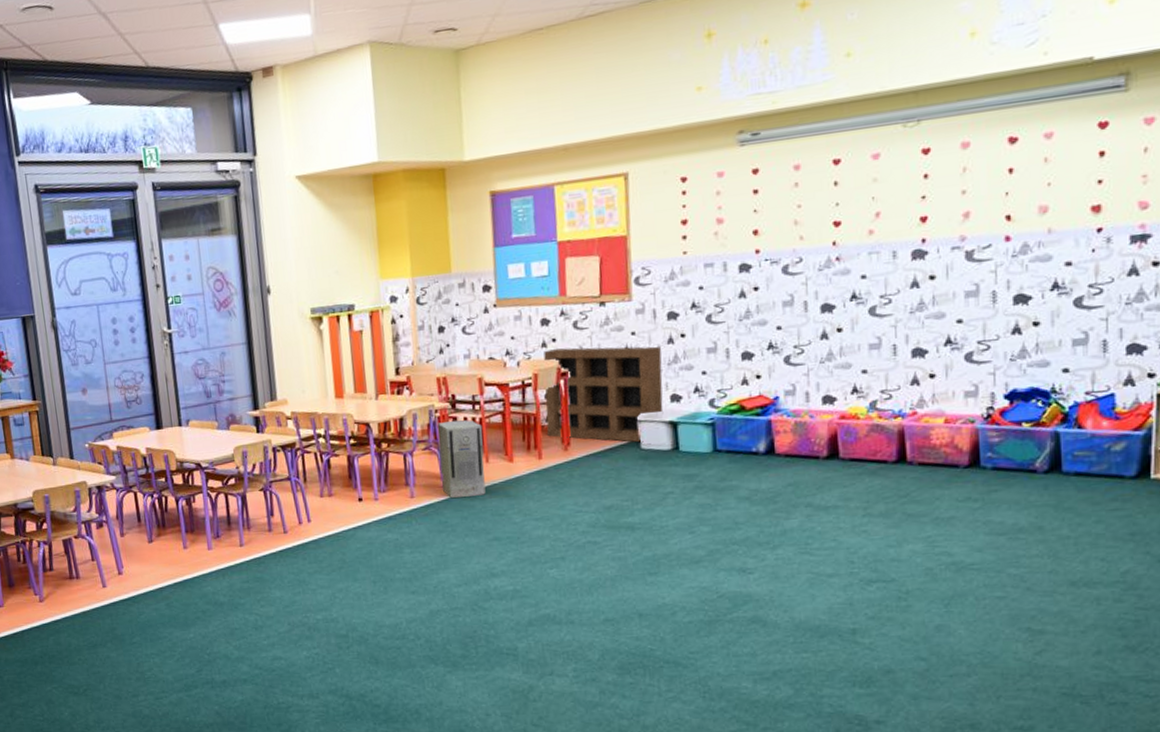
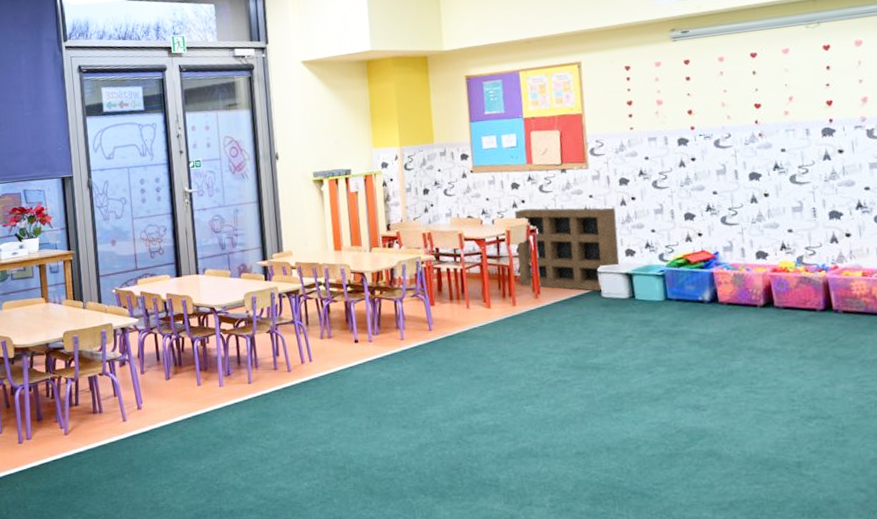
air purifier: present [437,420,486,498] -> none [423,270,467,340]

